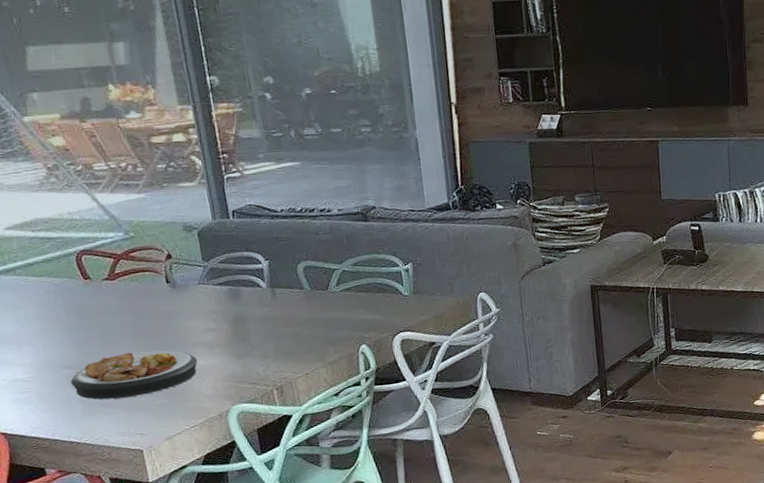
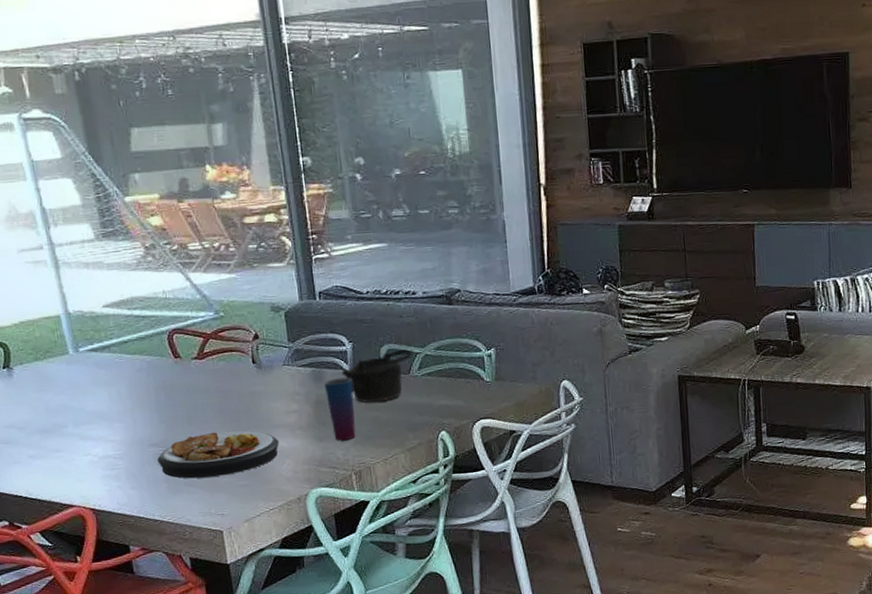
cup: none [240,294,276,357] -> present [323,377,356,441]
teapot: none [259,266,331,319] -> present [342,349,414,403]

